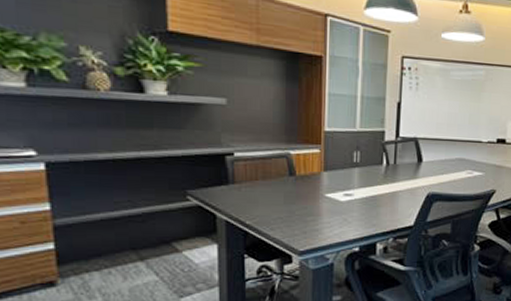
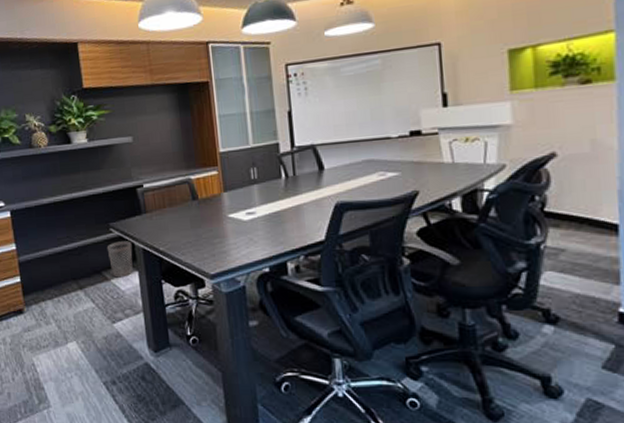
wastebasket: none [180,211,213,250] -> present [106,241,133,278]

